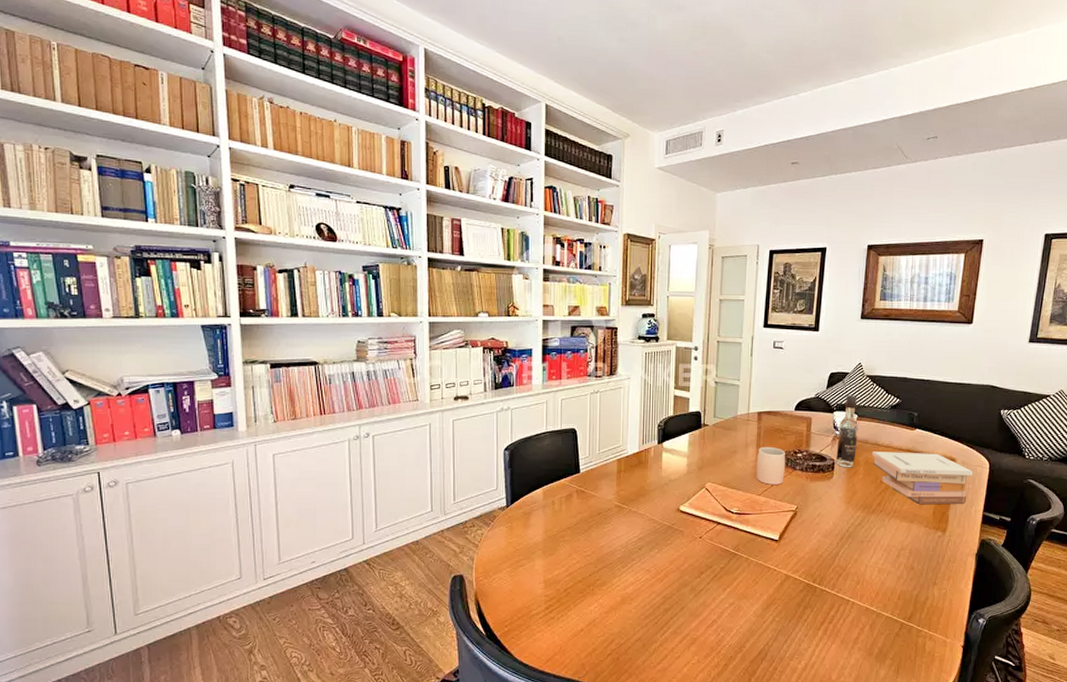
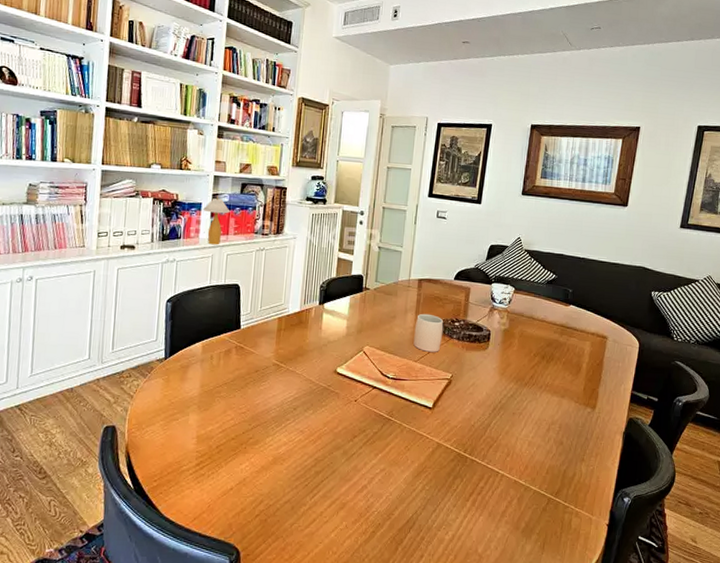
table lamp: none [534,340,562,391] -> present [203,195,230,245]
bottle: present [835,395,858,468] -> none [491,268,515,340]
books: present [871,452,973,505] -> none [526,325,624,382]

